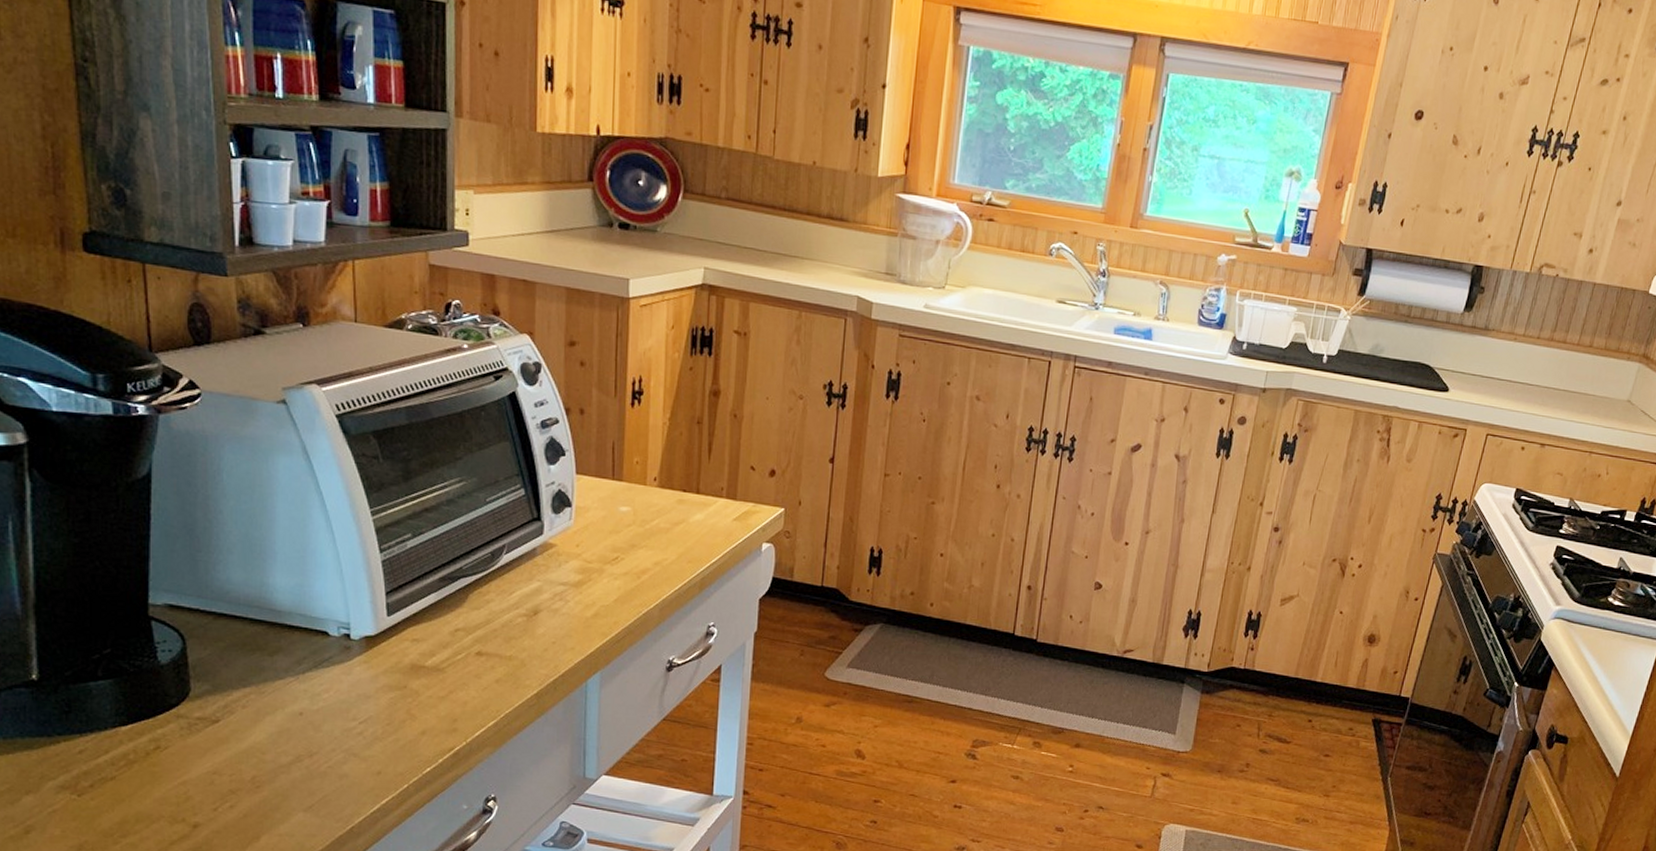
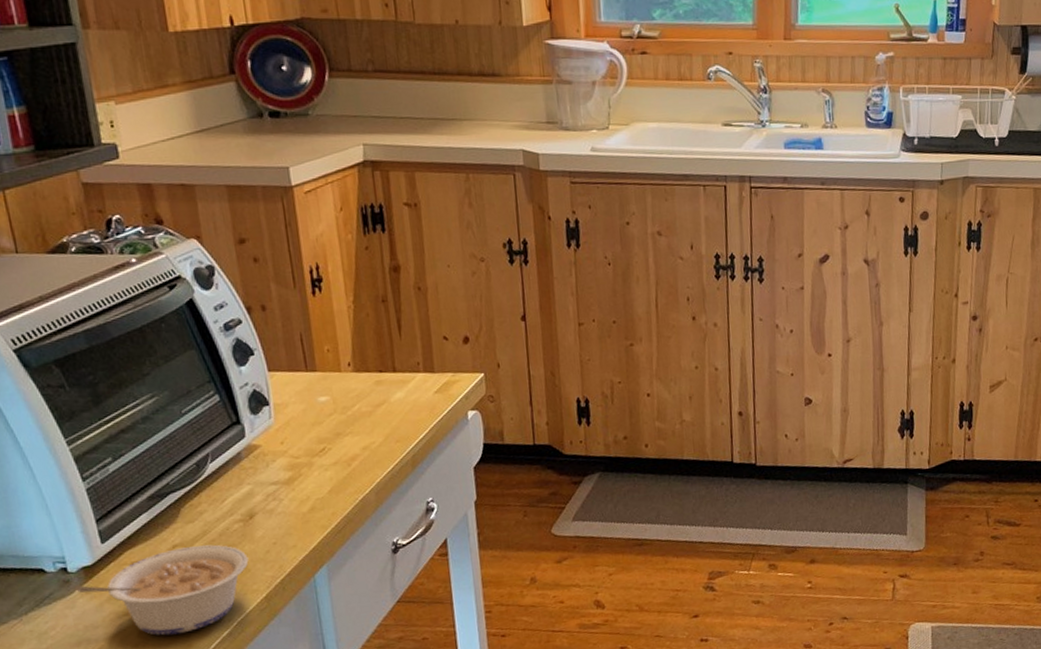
legume: none [353,632,526,717] -> present [74,544,249,636]

